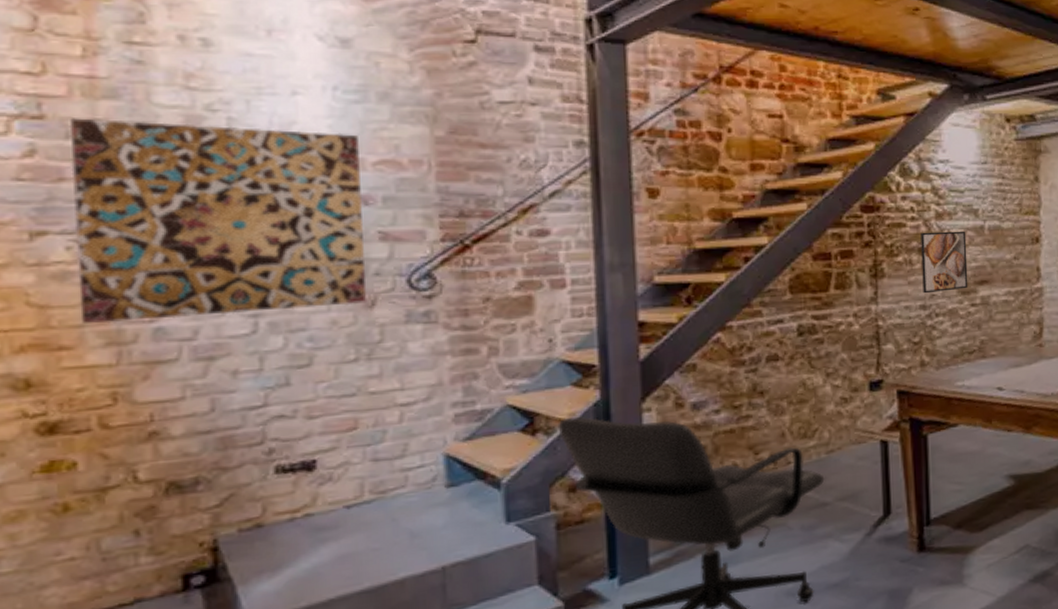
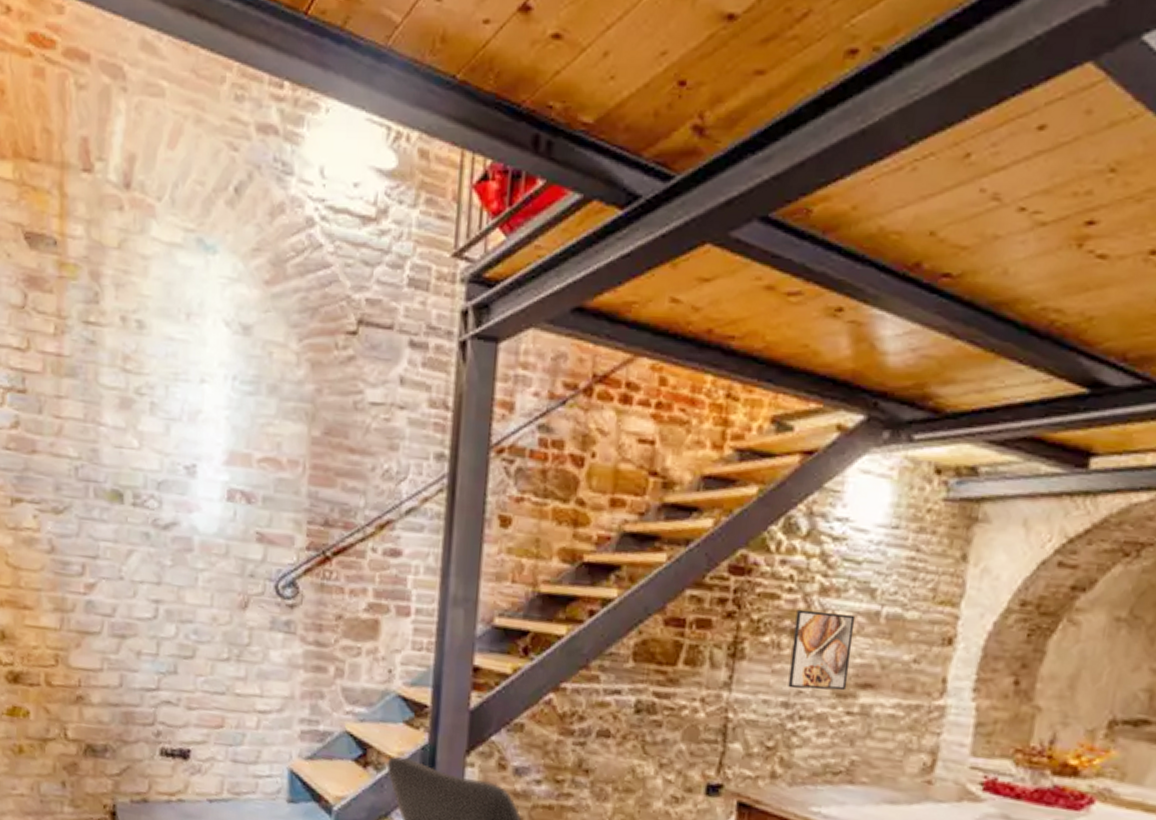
wall art: present [69,118,368,324] -> none [39,394,249,604]

